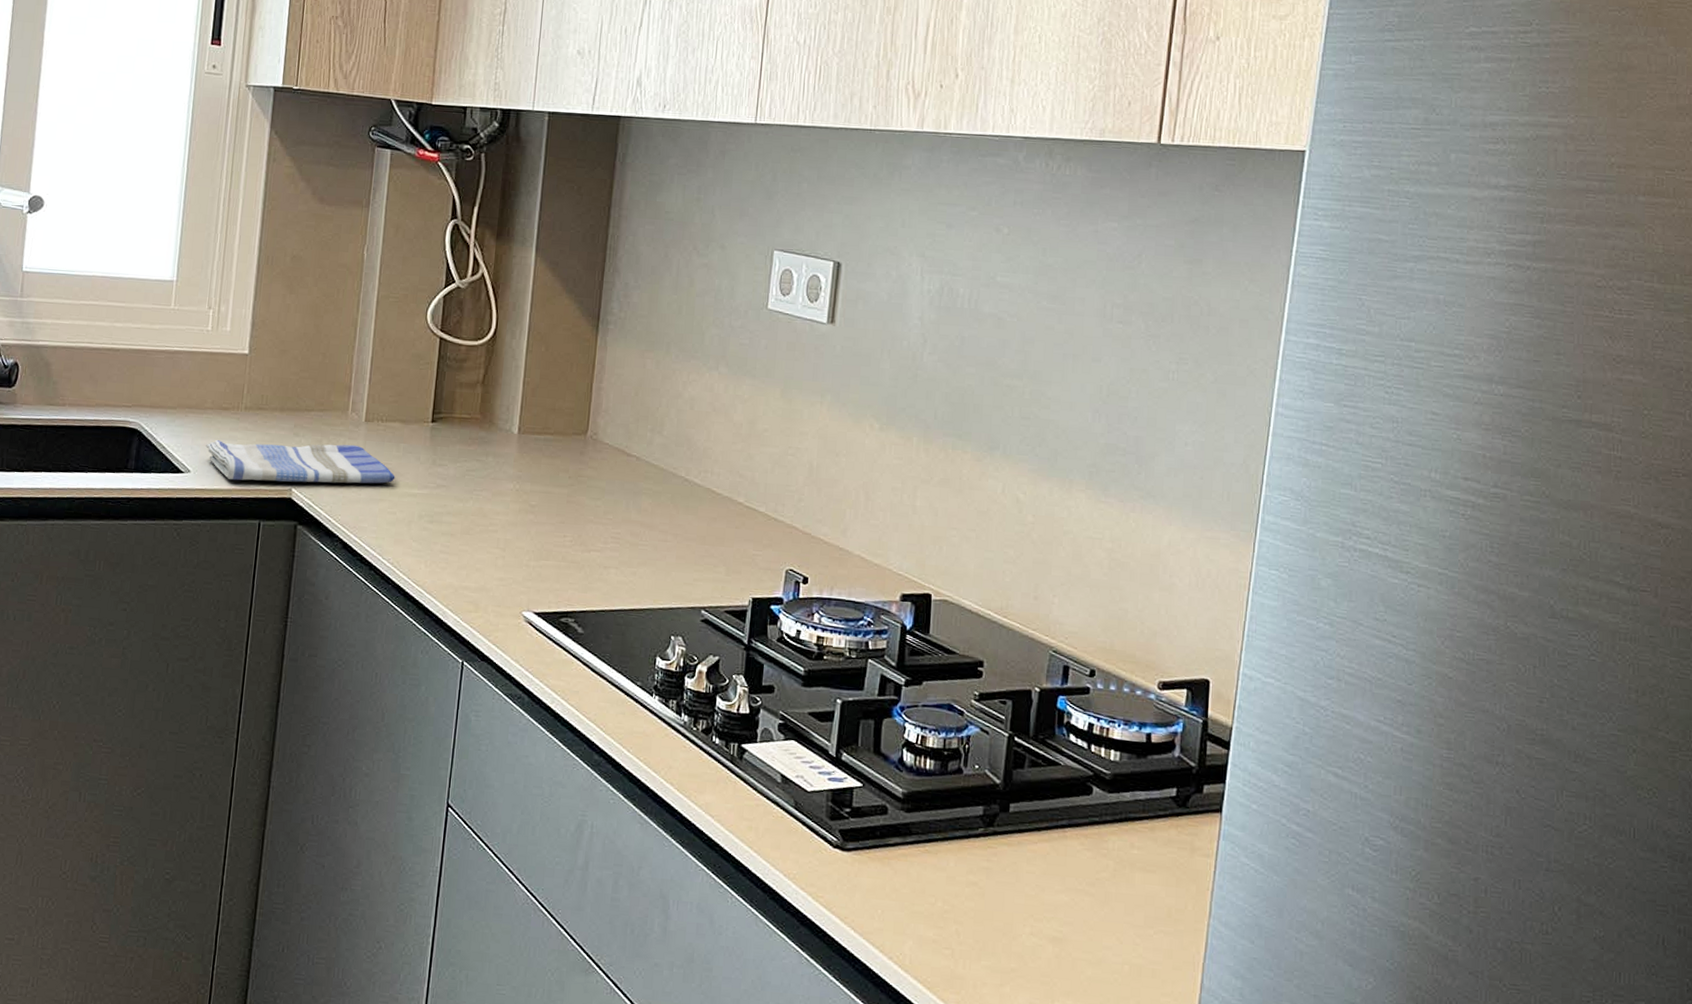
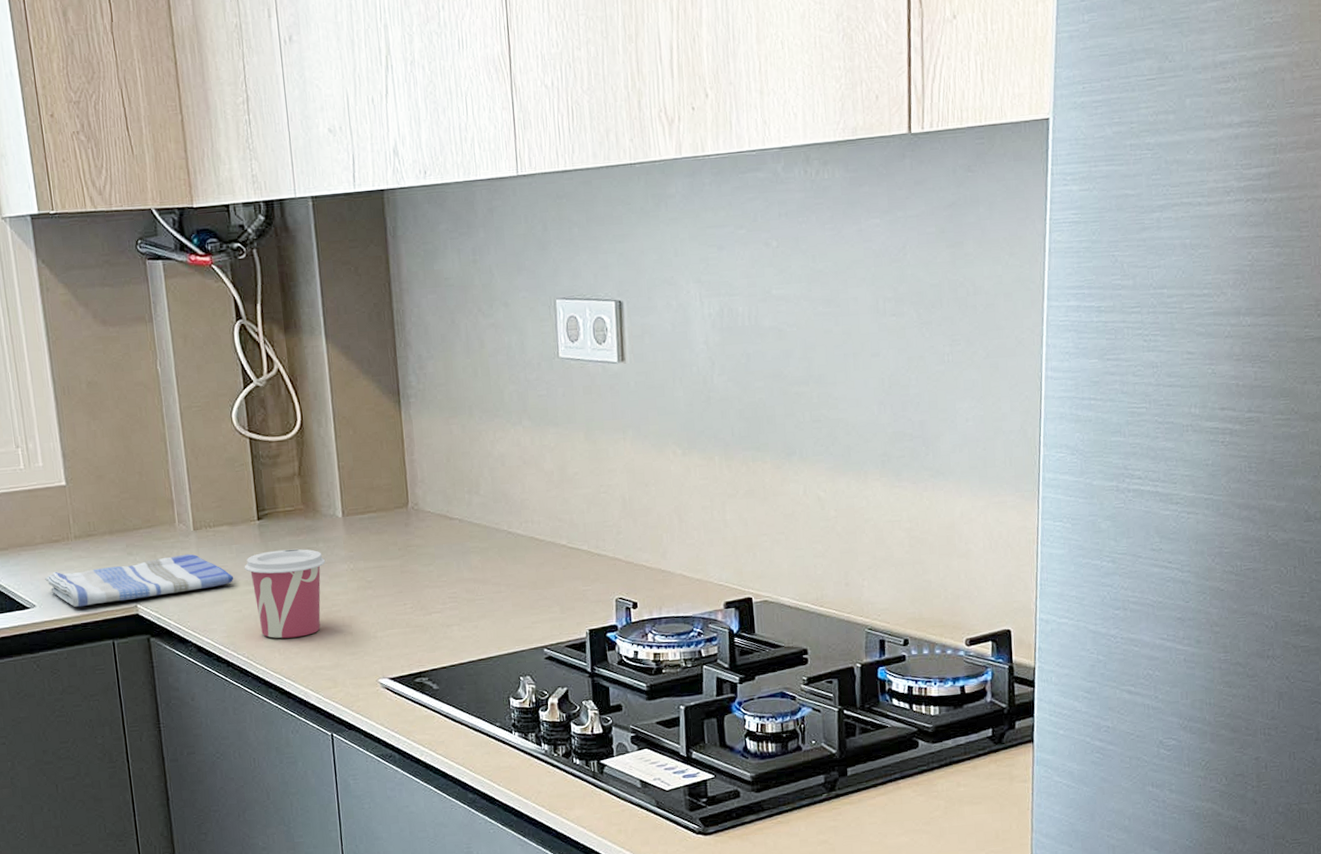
cup: none [408,456,492,552] -> present [244,549,326,639]

